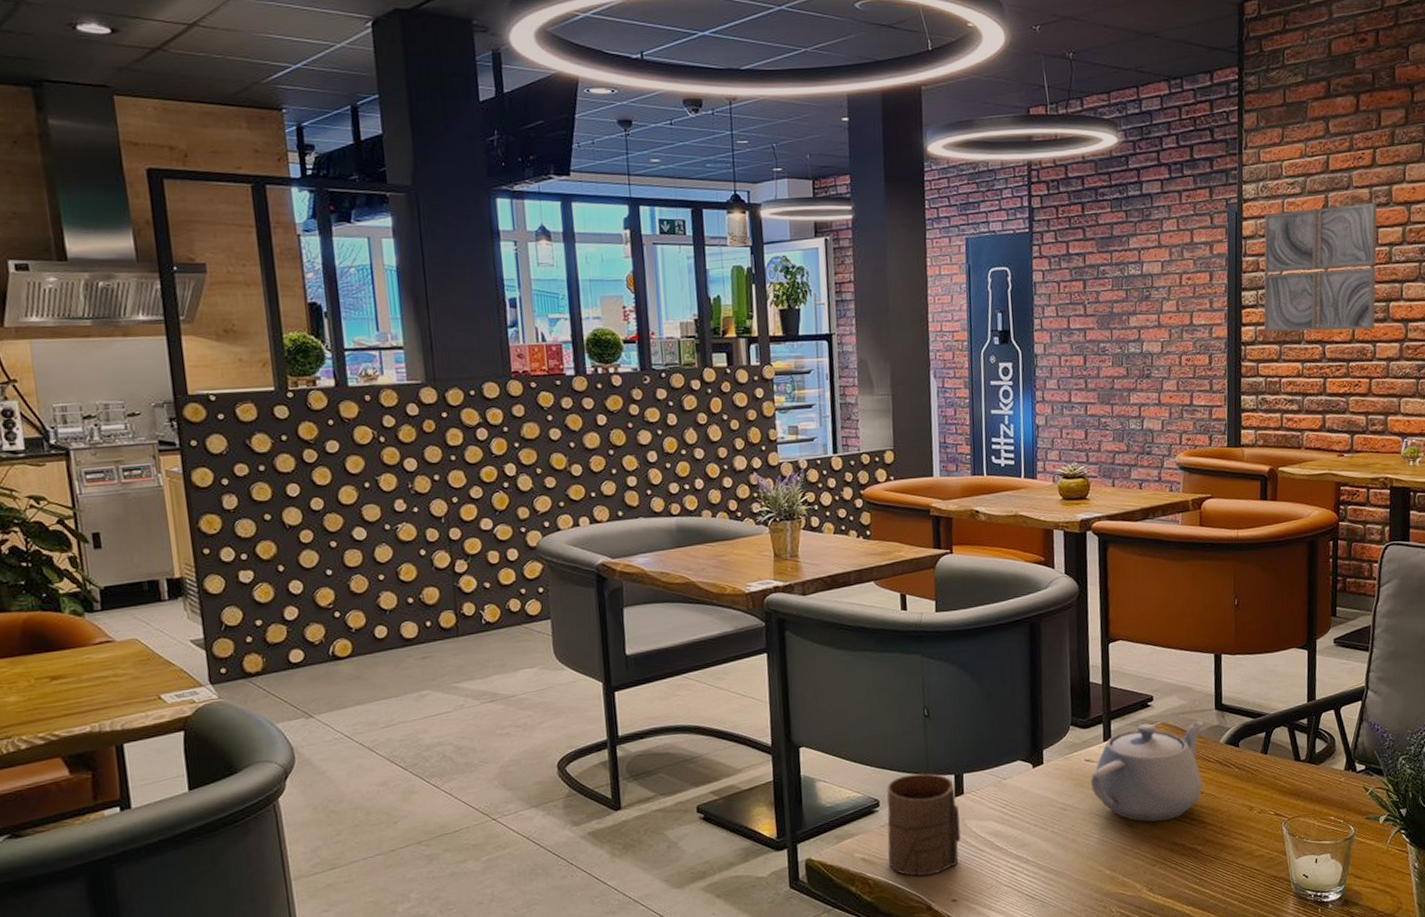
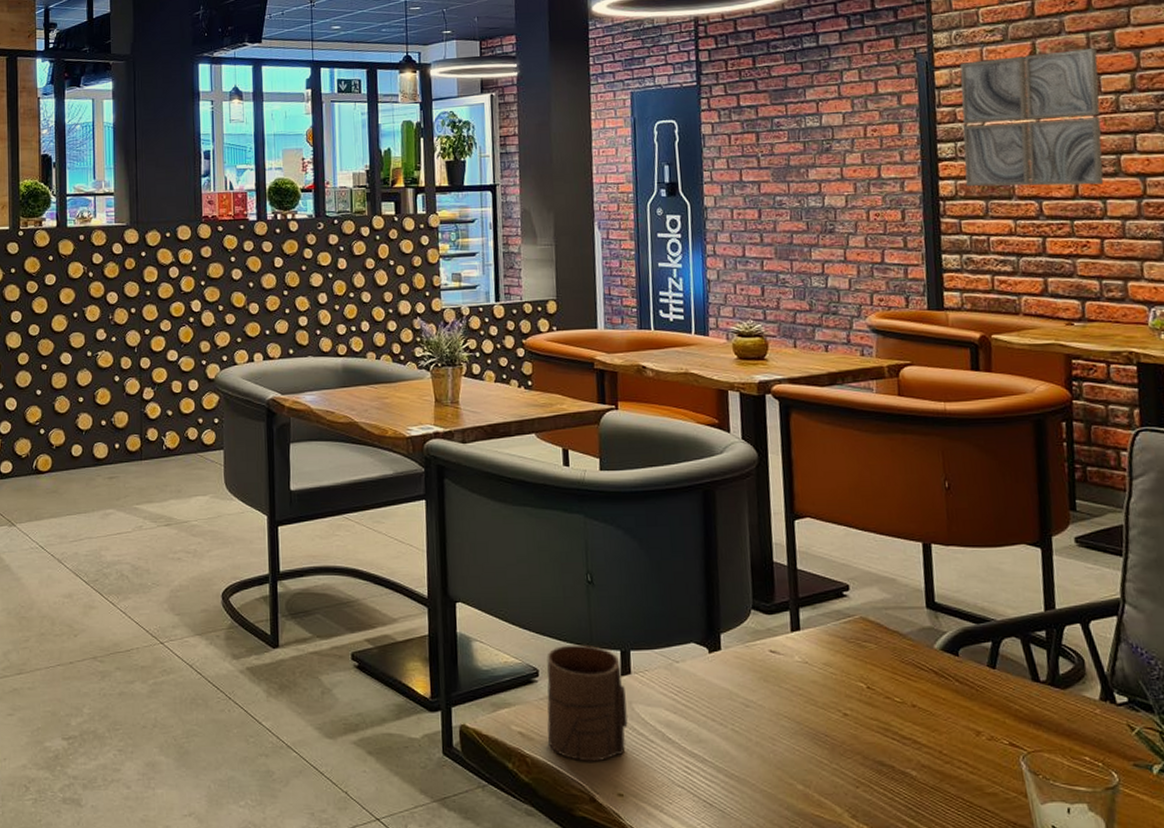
teapot: present [1091,721,1204,822] -> none [777,616,914,735]

